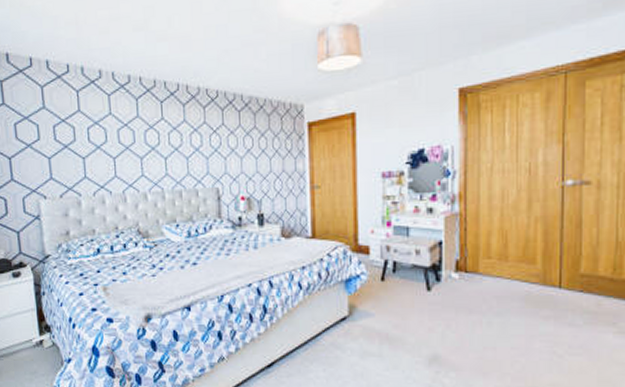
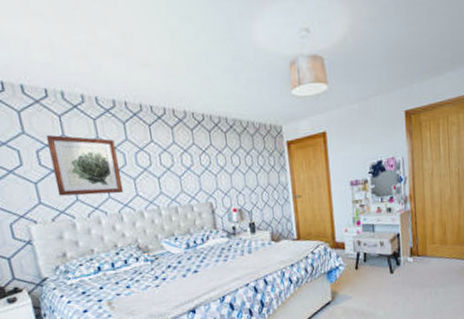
wall art: none [63,110,130,173] -> present [46,135,124,196]

